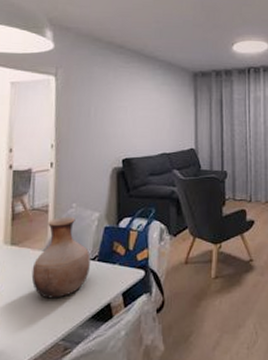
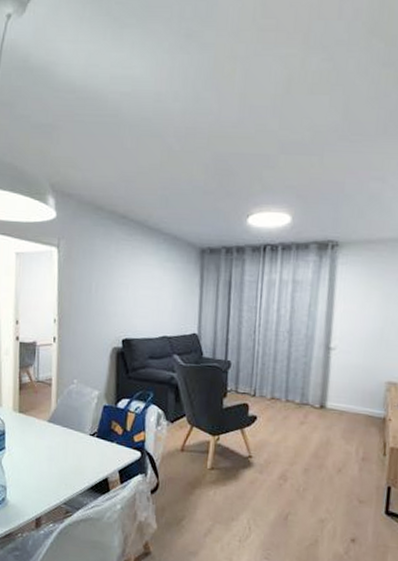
vase: present [31,217,90,299] -> none [37,391,90,467]

